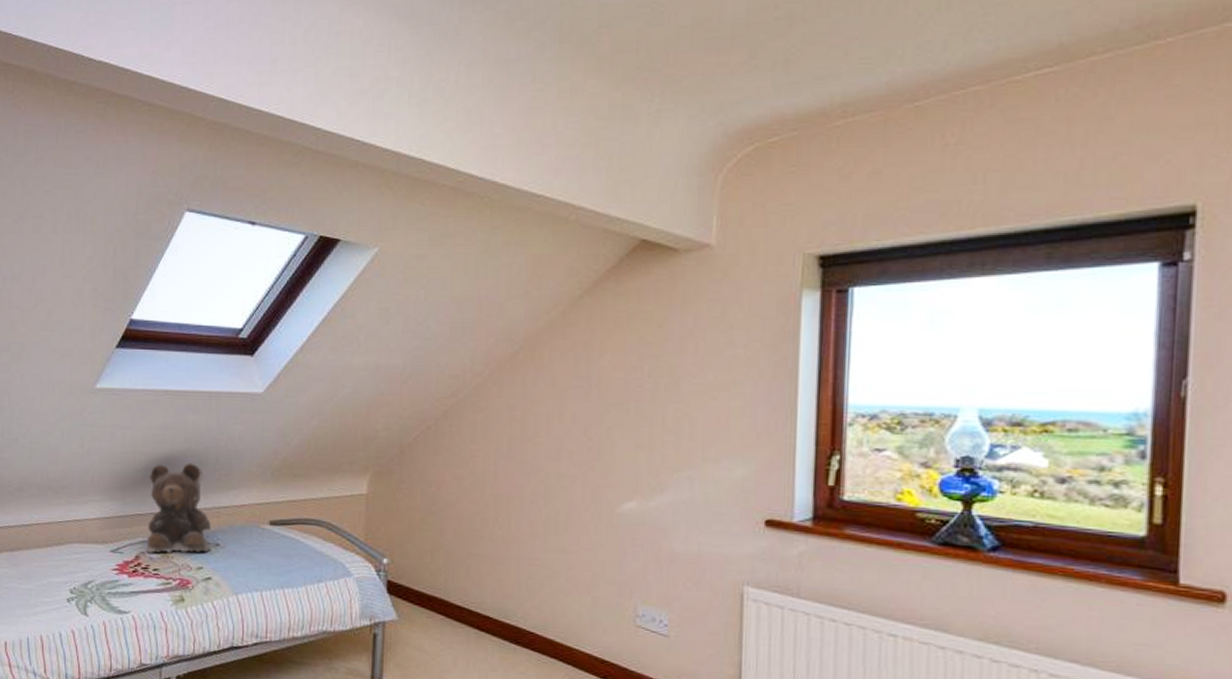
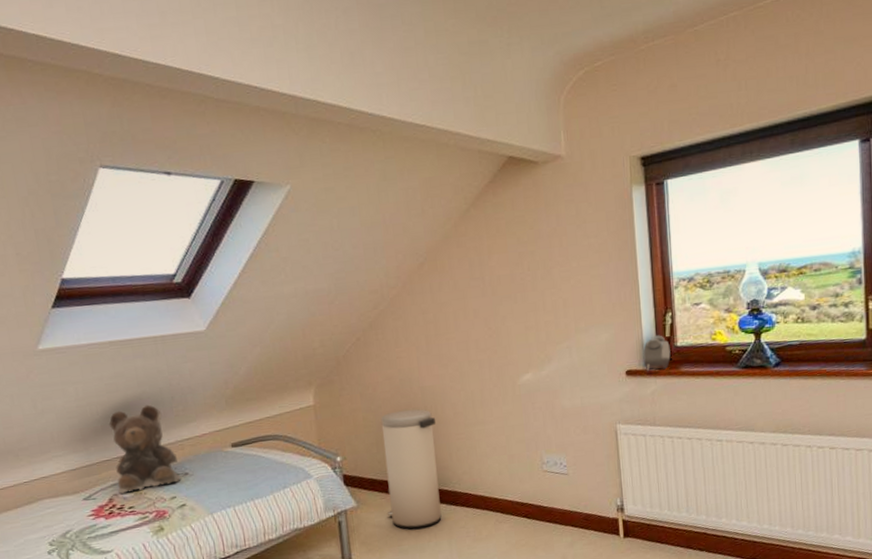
pedal bin: none [431,518,506,665] -> present [380,409,442,530]
alarm clock: none [791,481,833,527] -> present [643,335,671,372]

